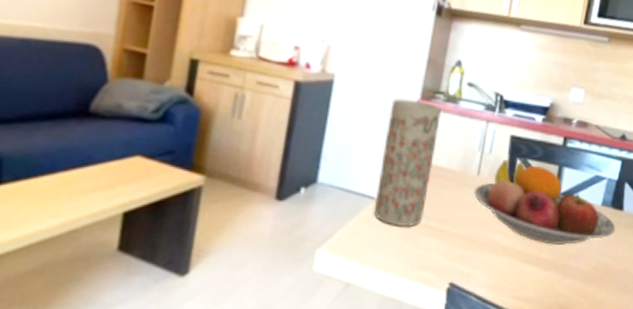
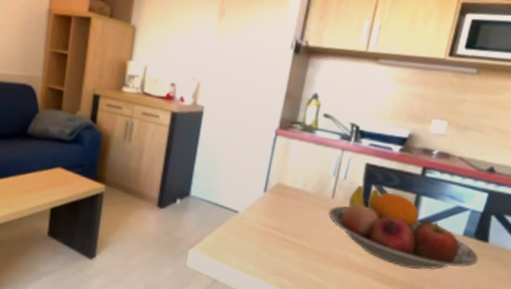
vase: present [373,98,441,226] -> none [236,127,298,238]

